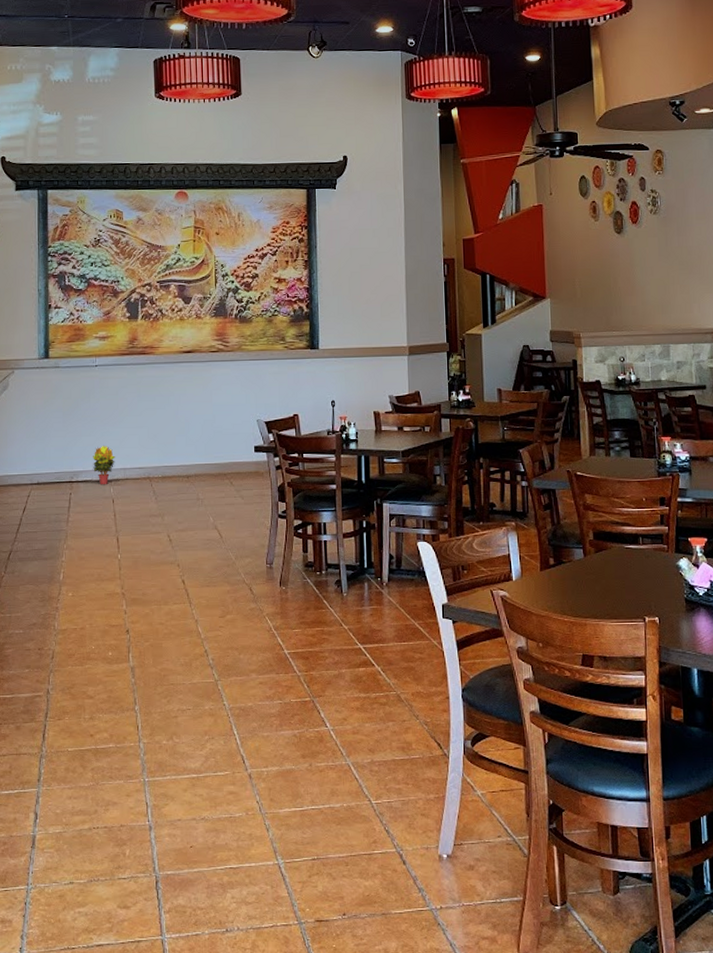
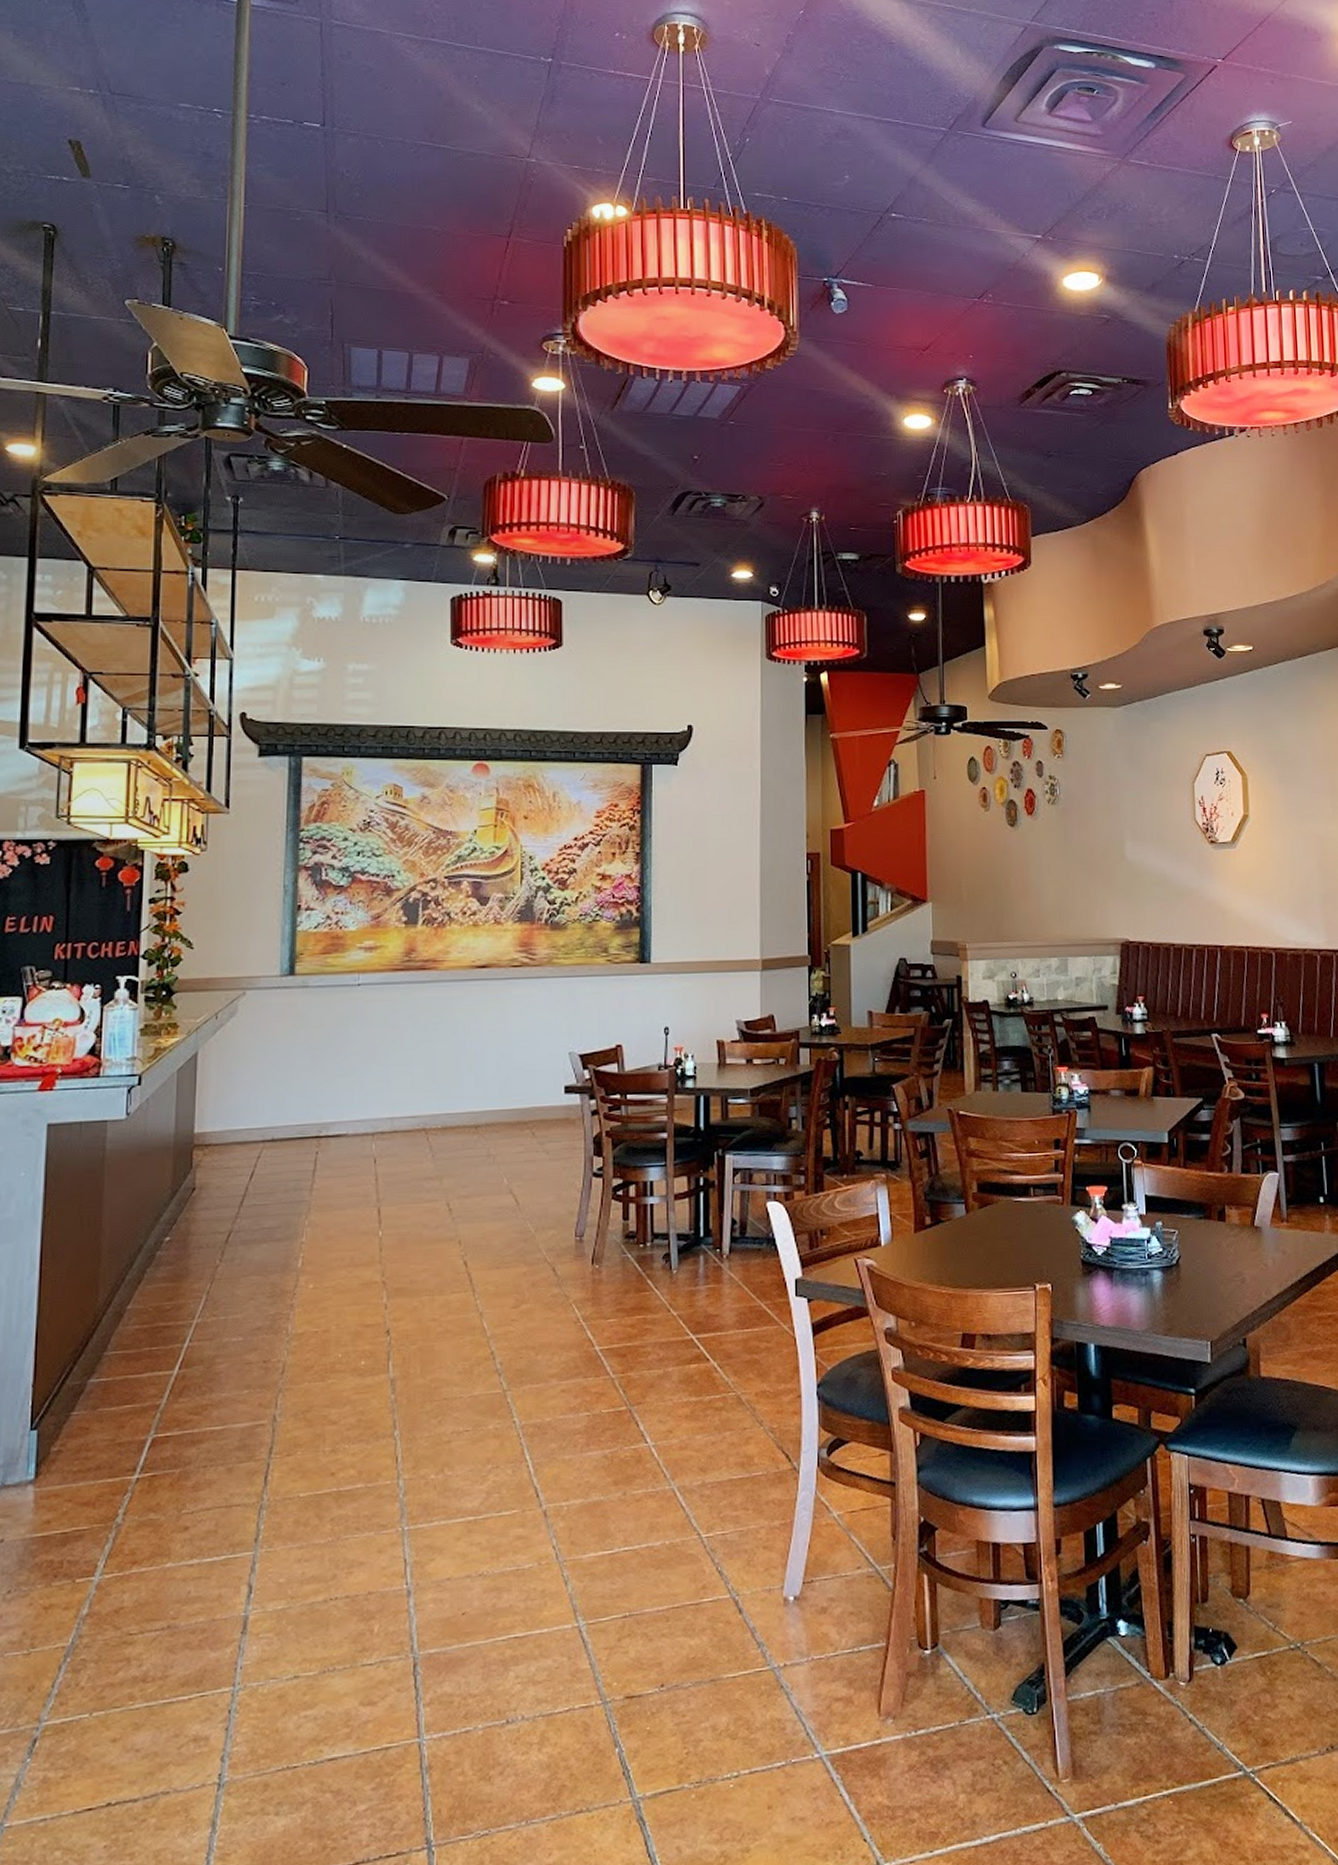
potted plant: present [92,446,115,485] -> none [348,1089,380,1141]

